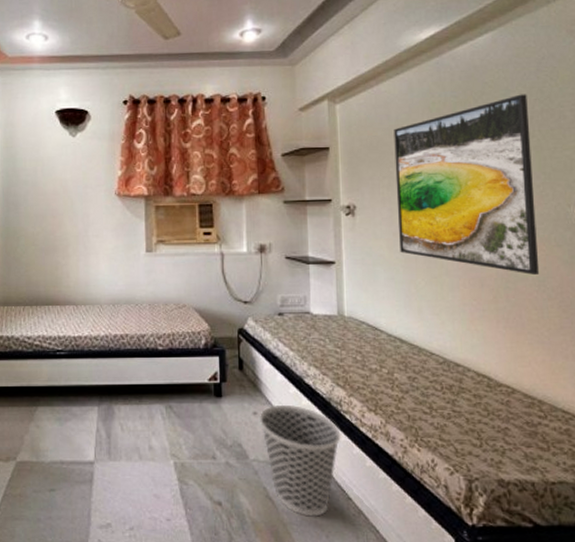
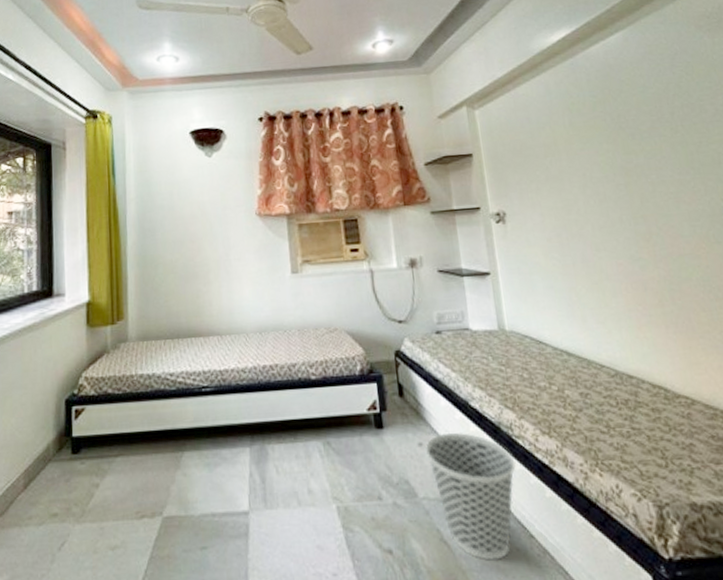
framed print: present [394,94,540,275] -> none [536,90,703,275]

